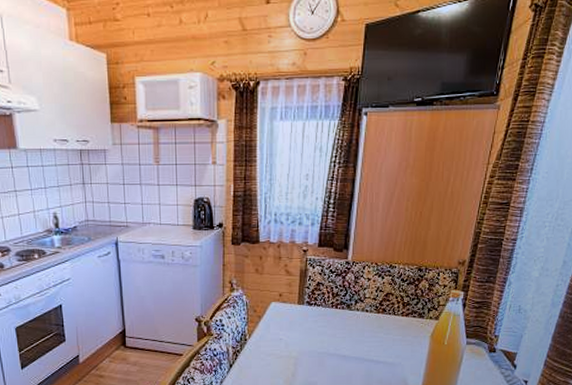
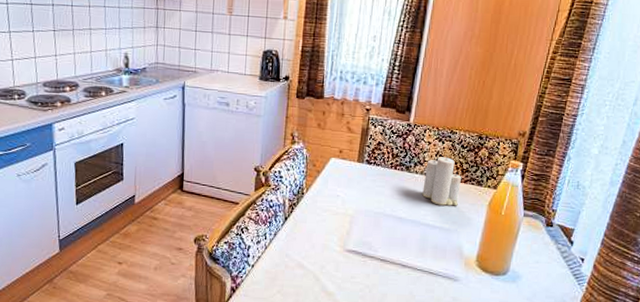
candle: none [365,290,404,340] -> present [422,155,462,206]

